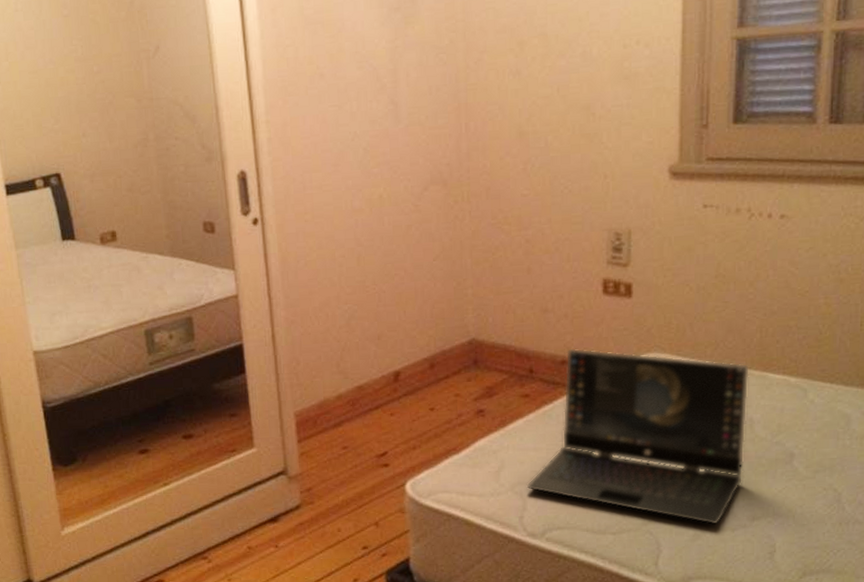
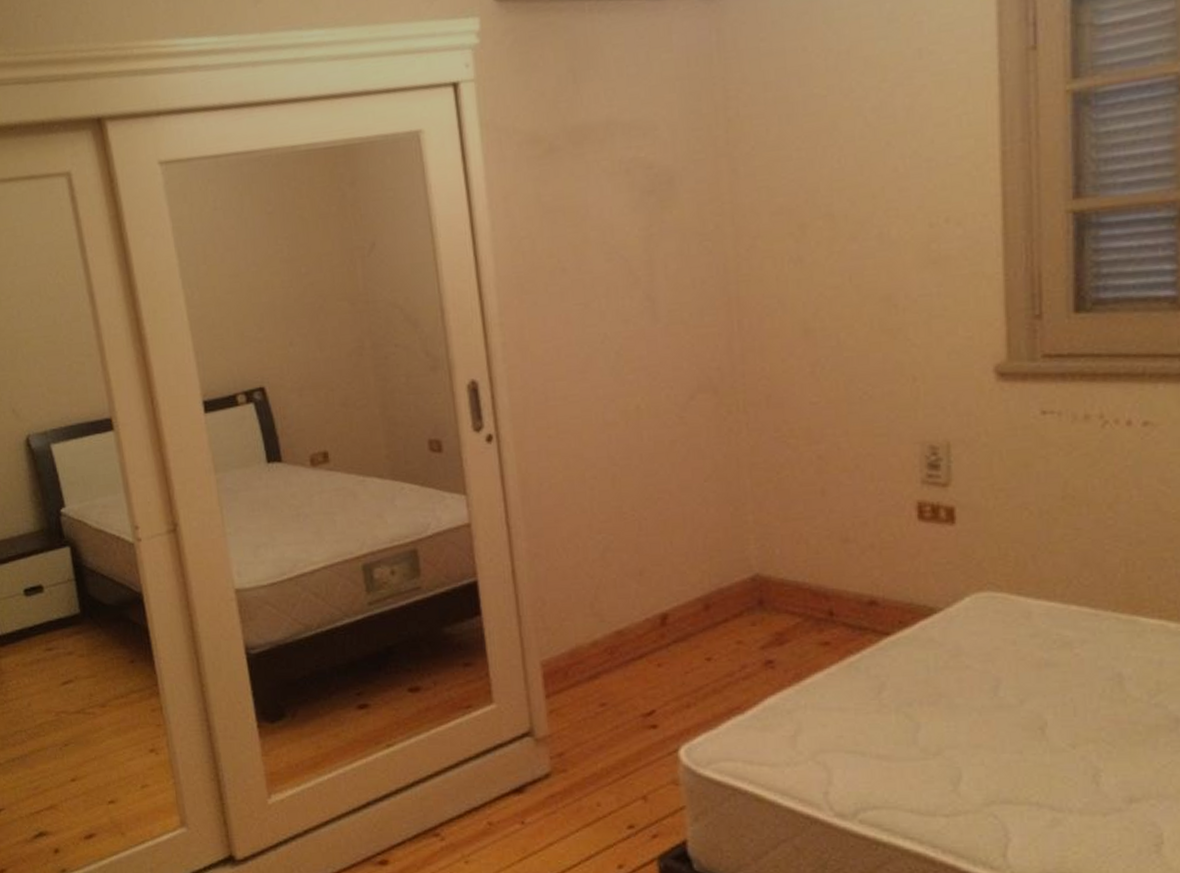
laptop: present [526,348,749,525] -> none [831,585,1115,808]

